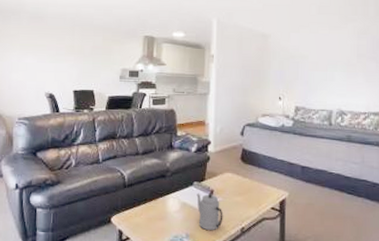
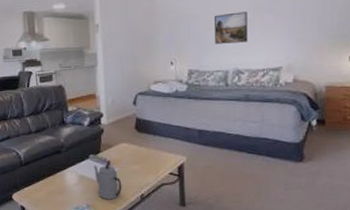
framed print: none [321,57,352,86] -> present [215,11,248,44]

